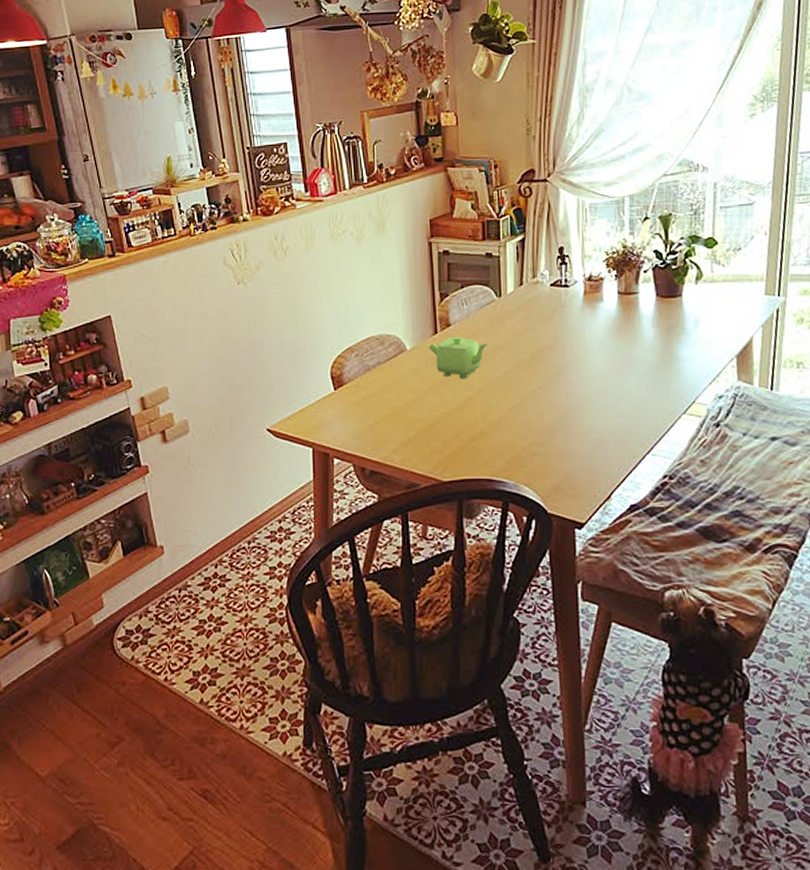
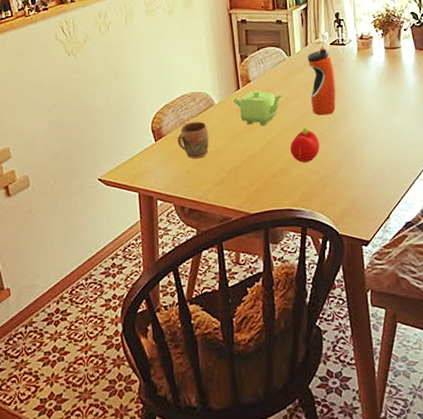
mug: none [360,370,398,413] -> present [177,122,209,159]
fruit: none [494,384,530,425] -> present [290,127,320,162]
water bottle: none [521,285,555,371] -> present [307,45,336,116]

